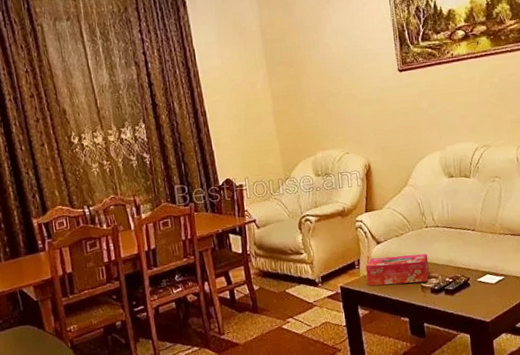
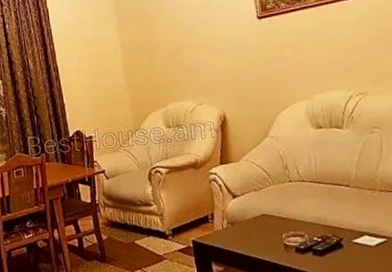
tissue box: present [365,253,430,286] -> none [220,210,294,242]

